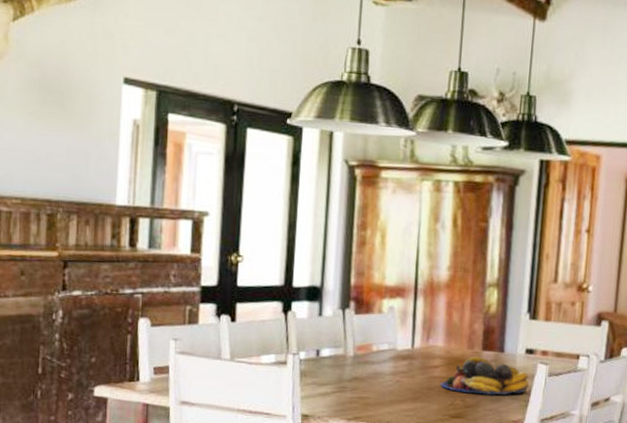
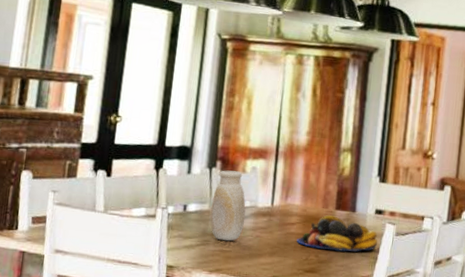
vase: none [346,311,384,387] -> present [210,170,246,241]

